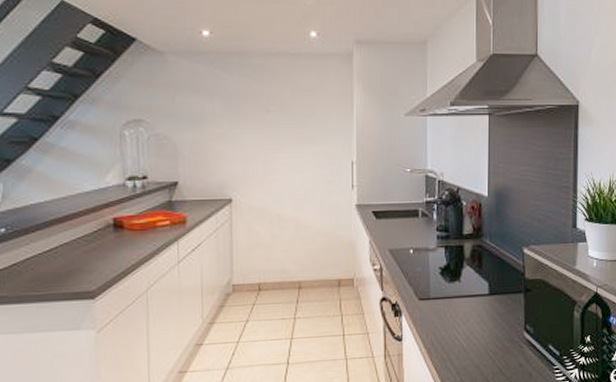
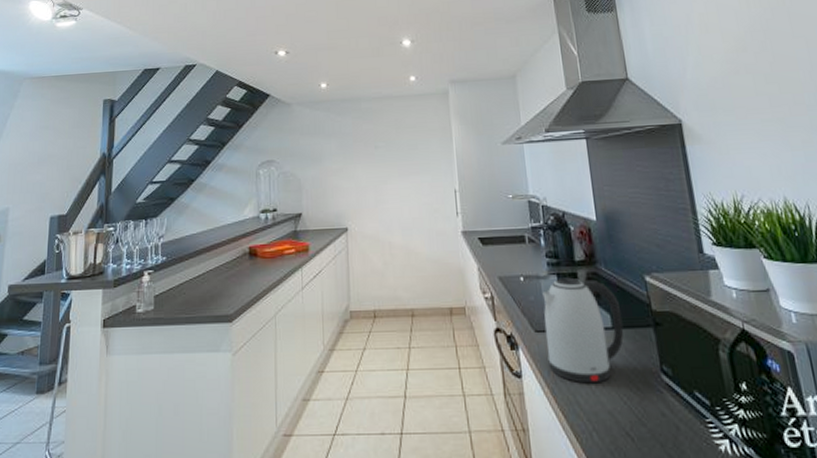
kettle: none [428,249,499,343] -> present [542,277,624,384]

